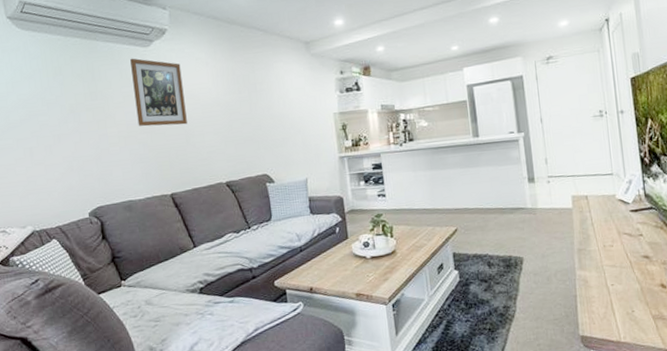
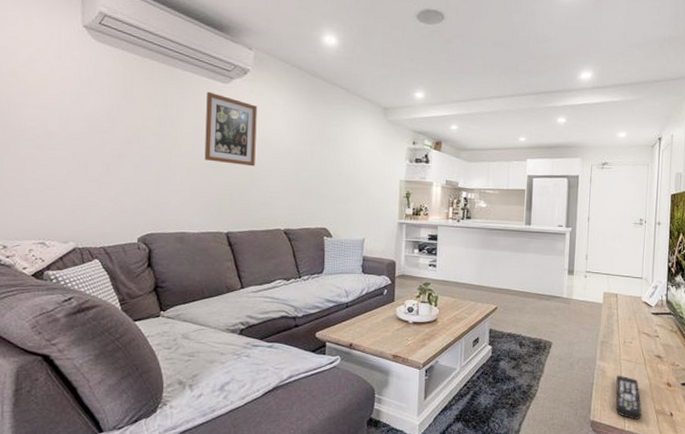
remote control: none [602,282,637,329] -> present [615,375,642,420]

